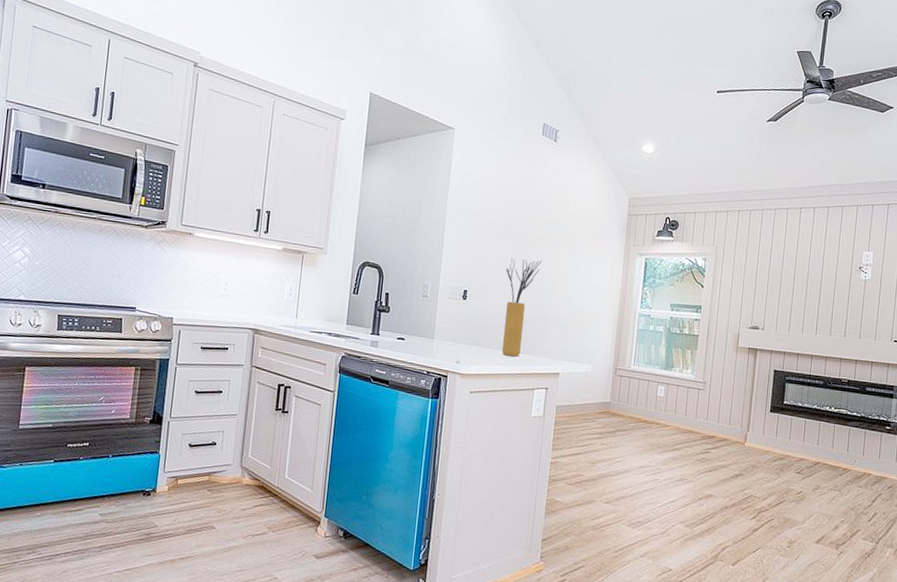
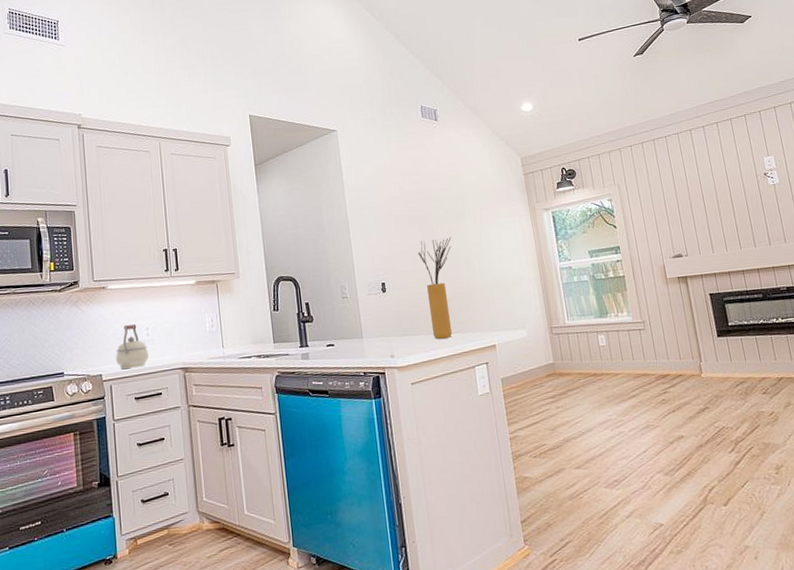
kettle: none [188,274,223,320] -> present [115,324,150,370]

